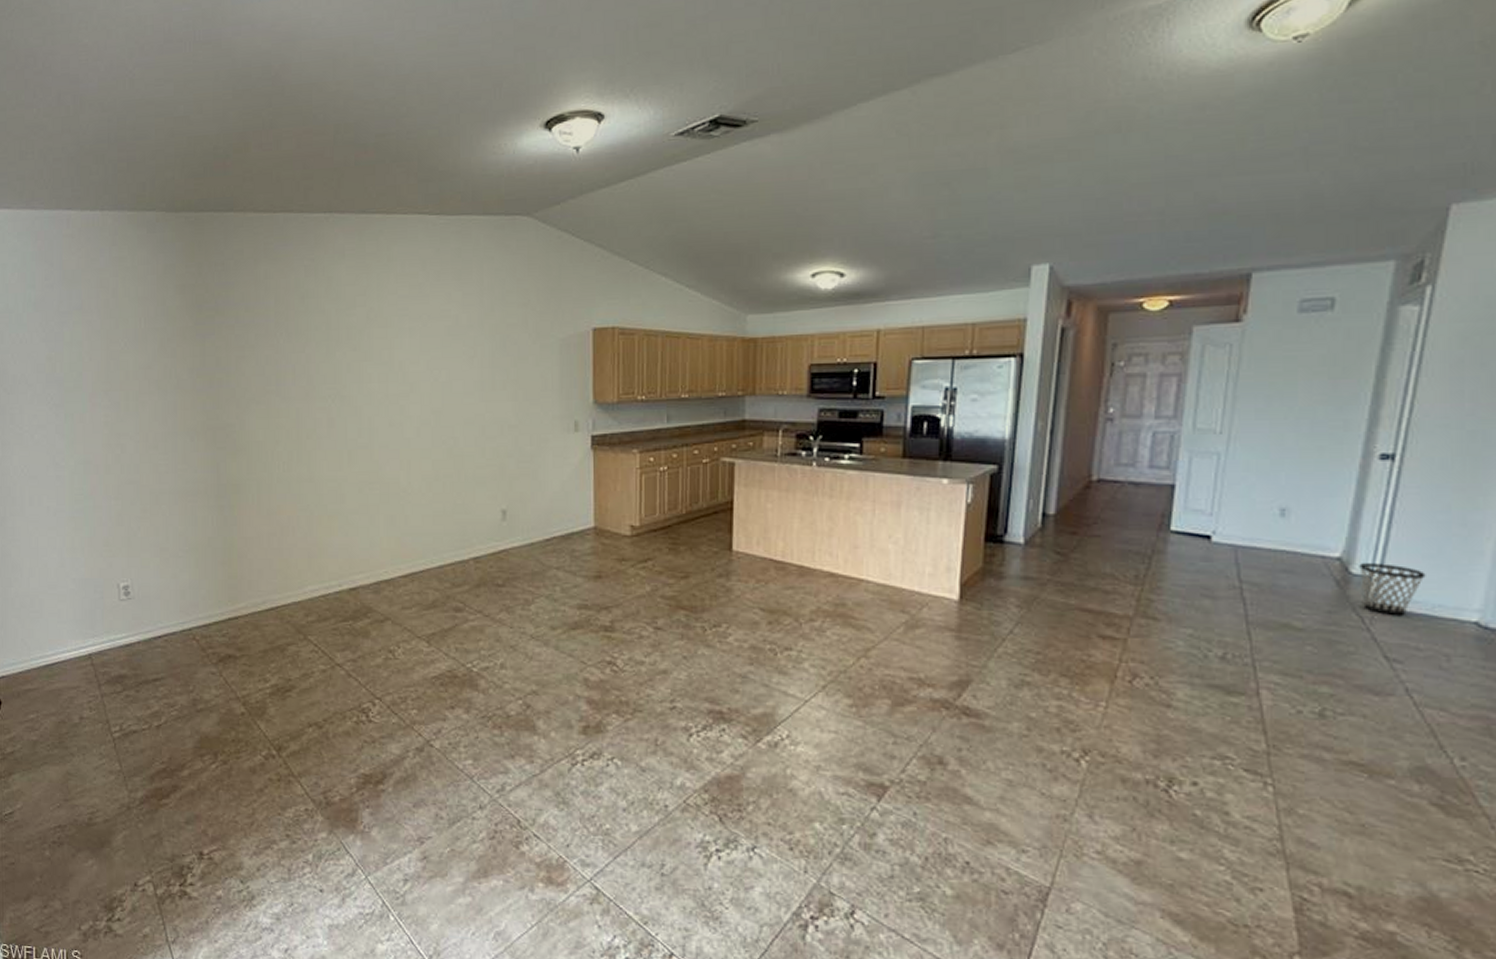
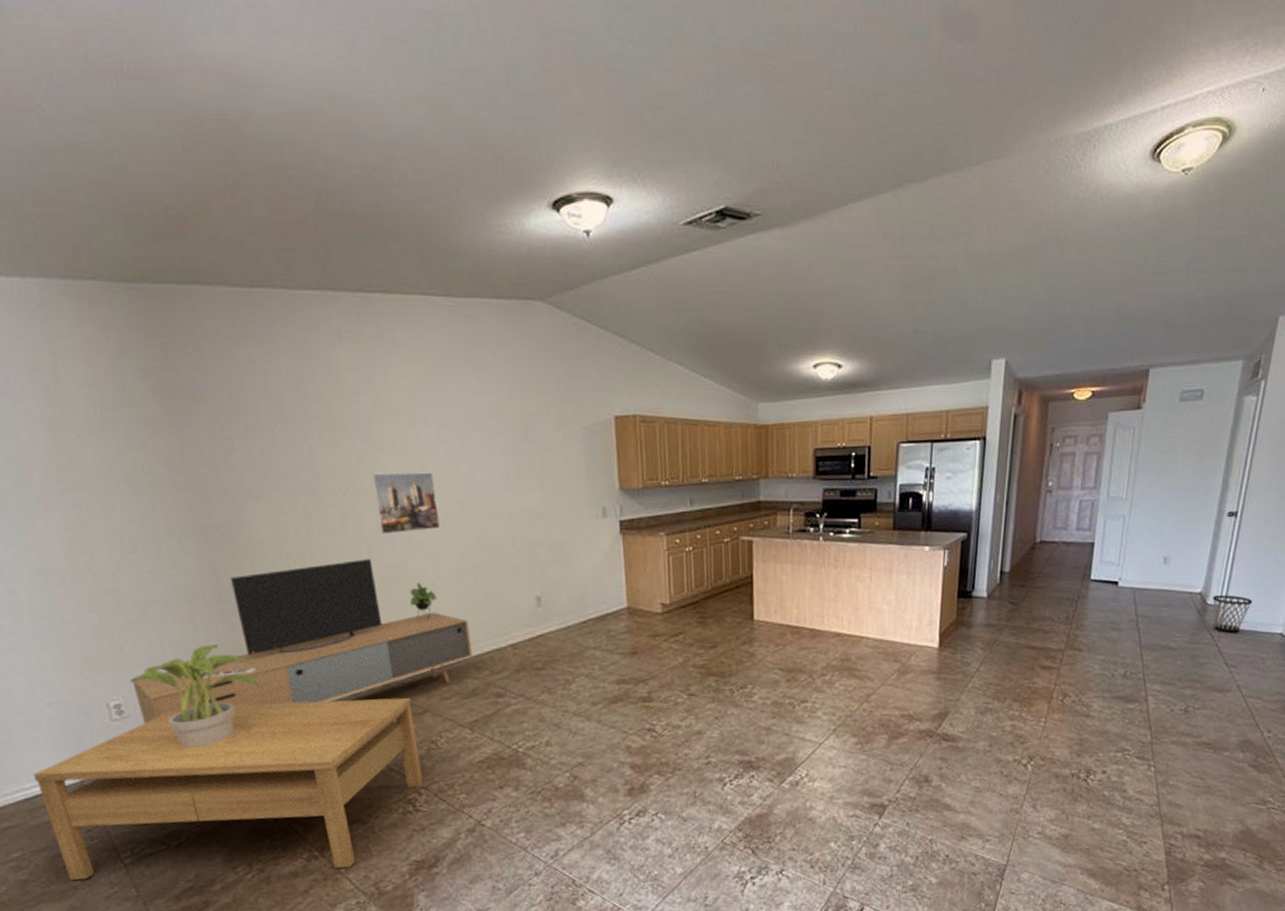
coffee table: none [54,593,378,772] -> present [33,697,423,880]
potted plant: none [138,537,243,633] -> present [130,645,260,748]
media console: none [139,463,436,606] -> present [132,559,473,724]
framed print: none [357,381,415,440] -> present [370,472,440,534]

